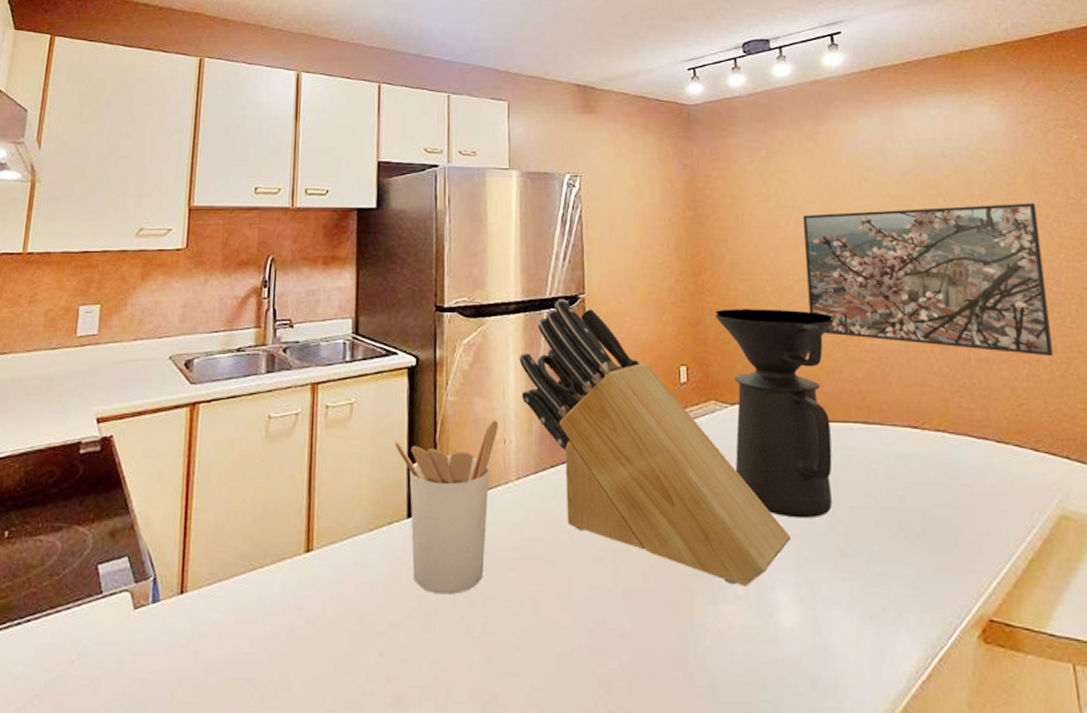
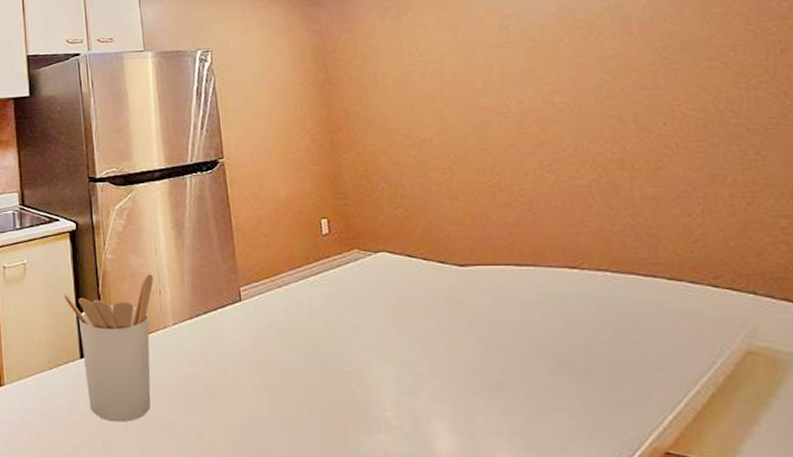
knife block: present [519,299,791,587] -> none [167,164,443,418]
coffee maker: present [715,308,834,519] -> none [353,160,486,356]
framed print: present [802,202,1053,357] -> none [438,33,733,191]

